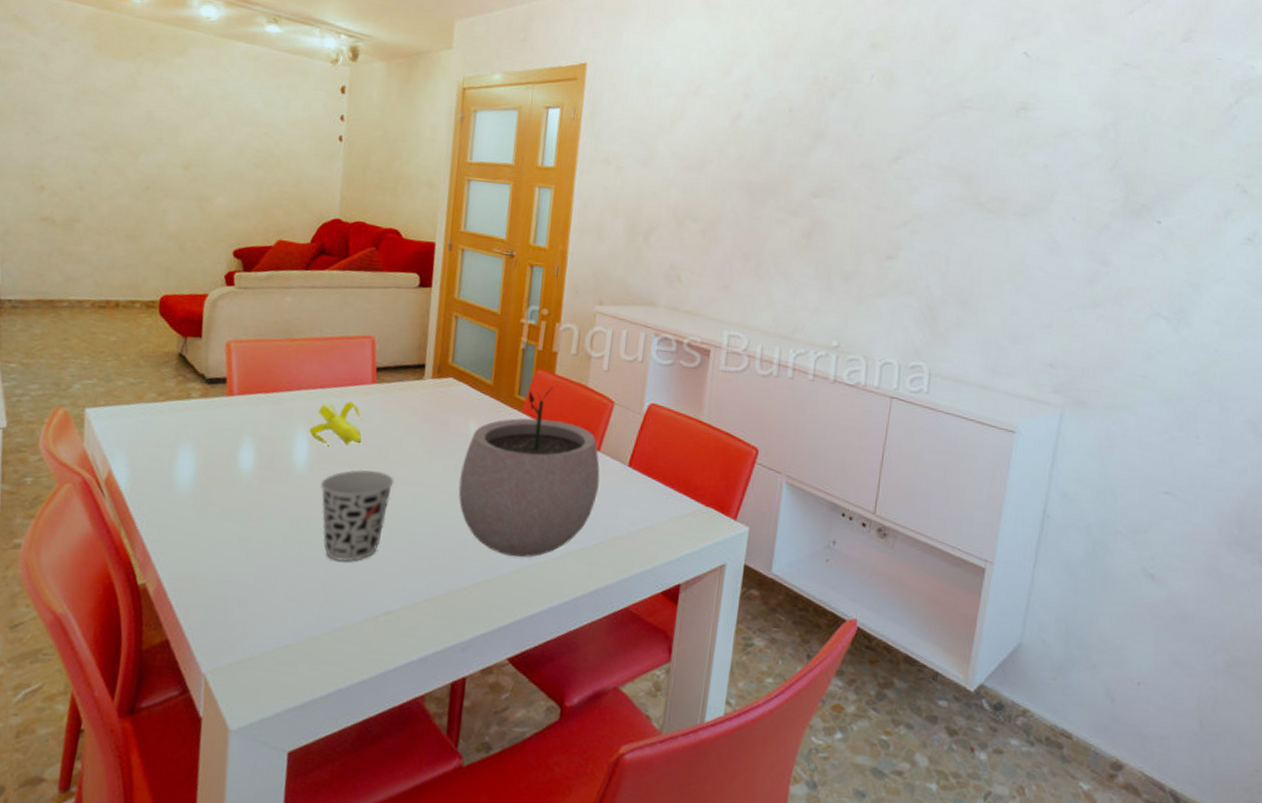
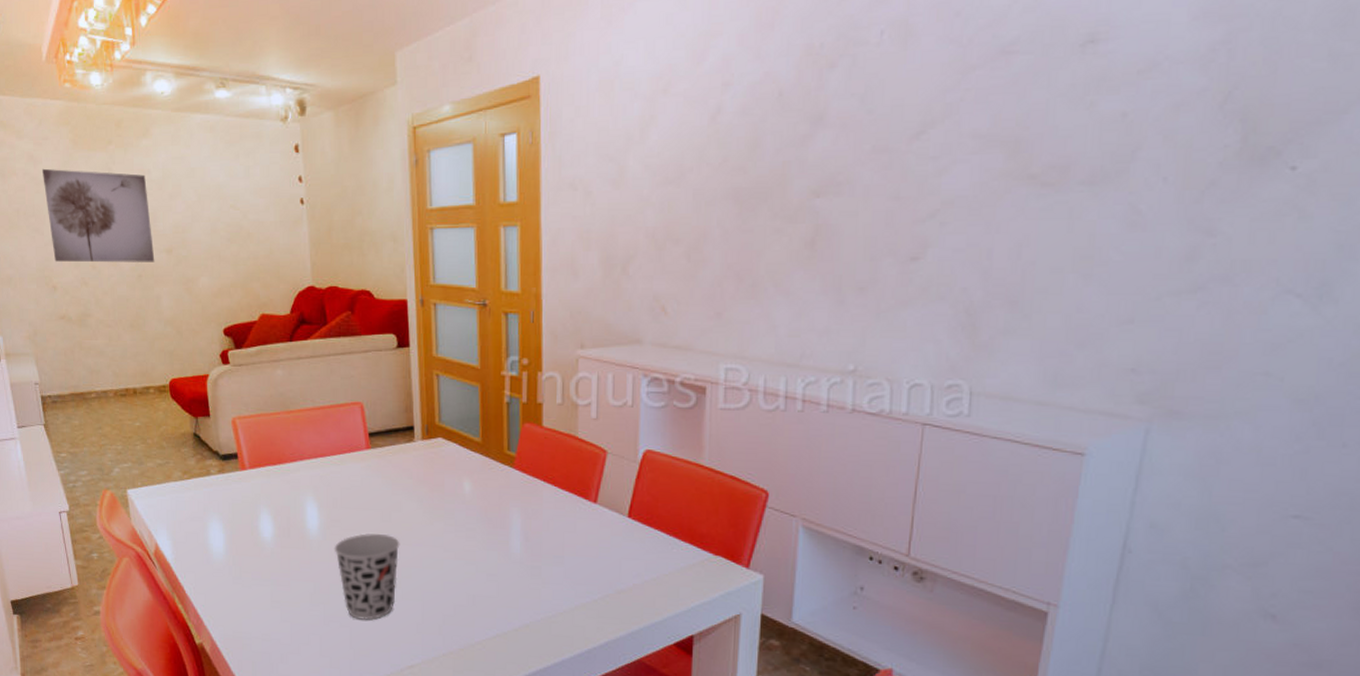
wall art: none [48,68,174,176] -> present [43,168,155,263]
banana: present [309,402,362,448] -> none [316,468,366,514]
plant pot: present [458,387,600,558] -> none [461,440,599,612]

